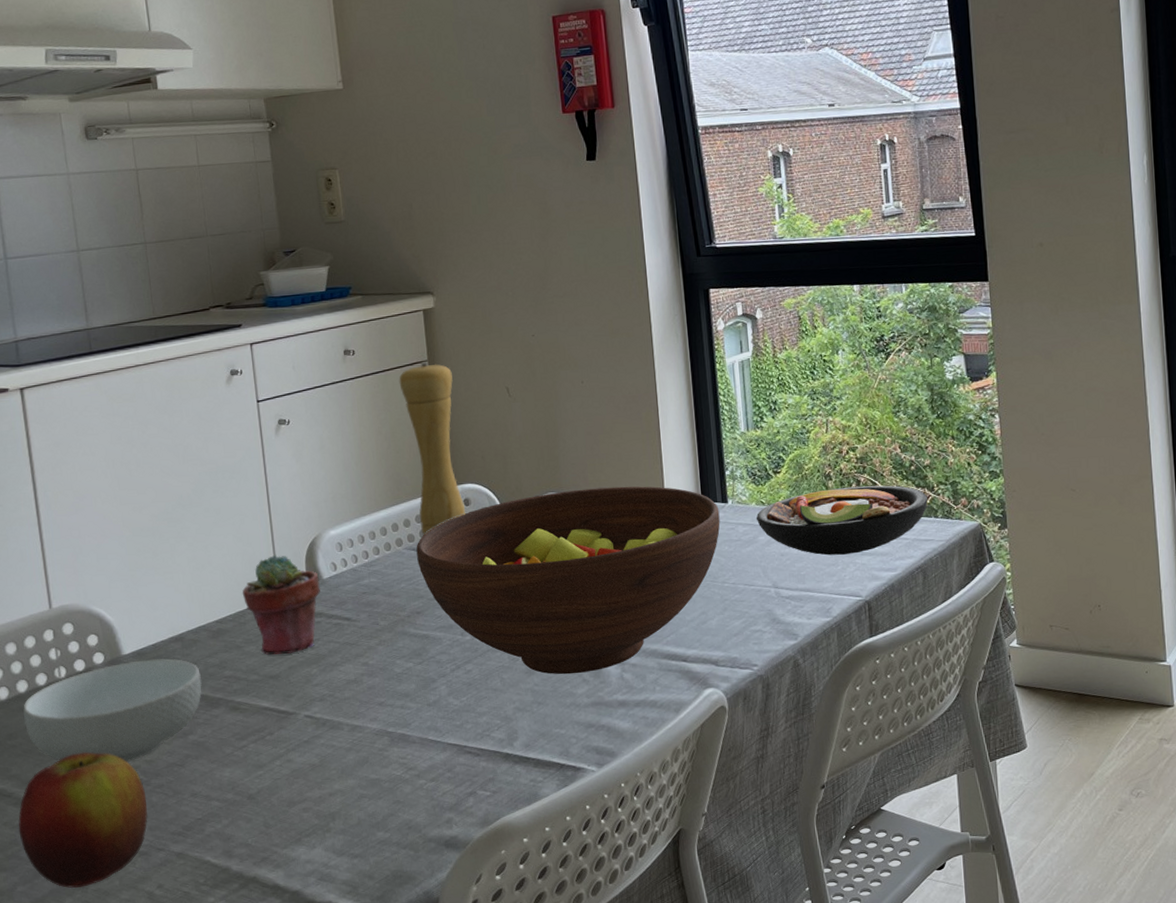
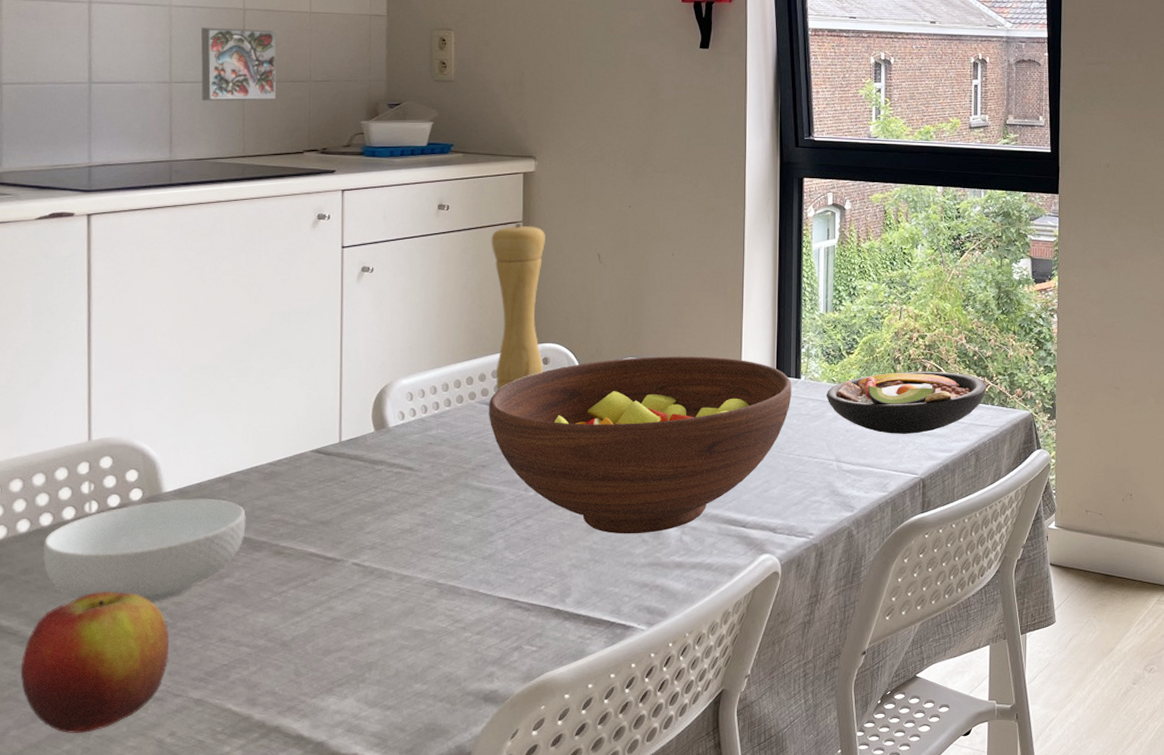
decorative tile: none [99,188,178,267] -> present [200,27,277,102]
potted succulent: present [242,554,320,655] -> none [301,399,385,500]

